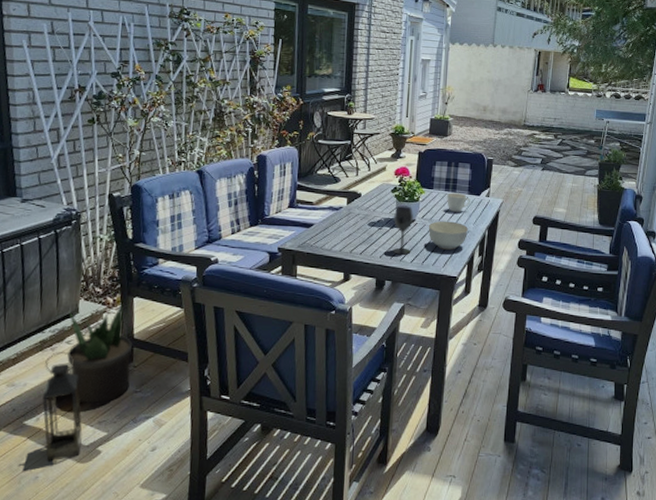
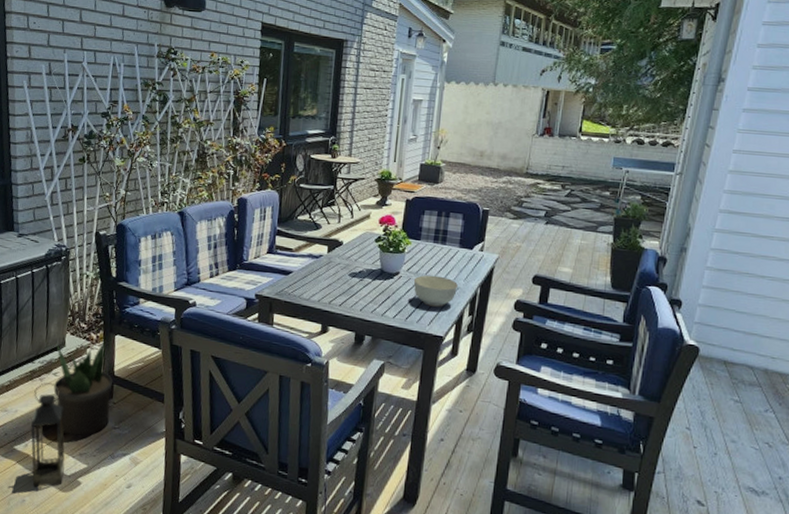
wine glass: present [393,205,413,255] -> none [375,256,398,310]
cup: present [447,193,470,212] -> none [435,245,462,267]

